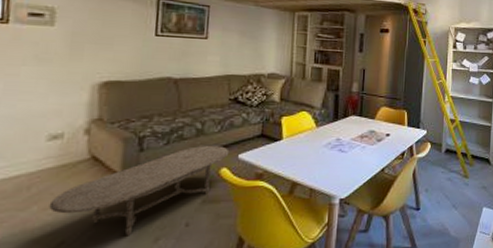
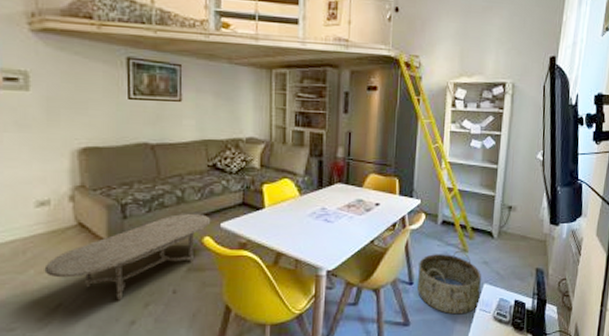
basket: none [424,176,481,238] -> present [417,250,481,315]

